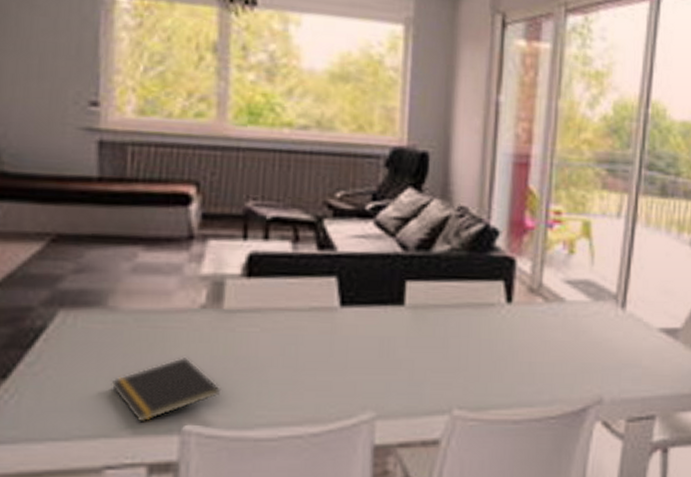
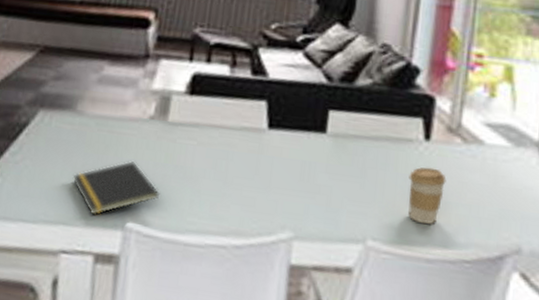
coffee cup: none [492,330,530,387] -> present [408,167,446,225]

